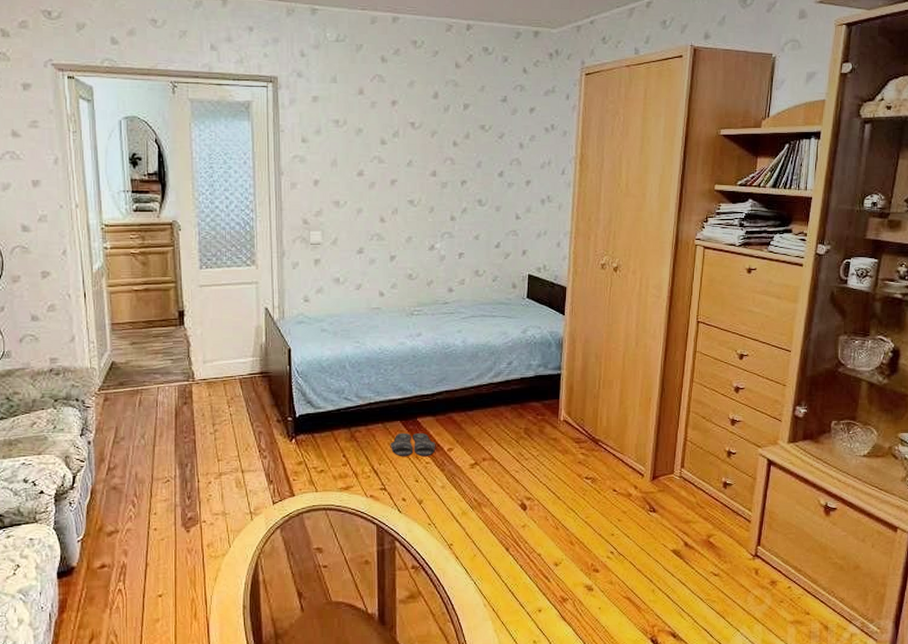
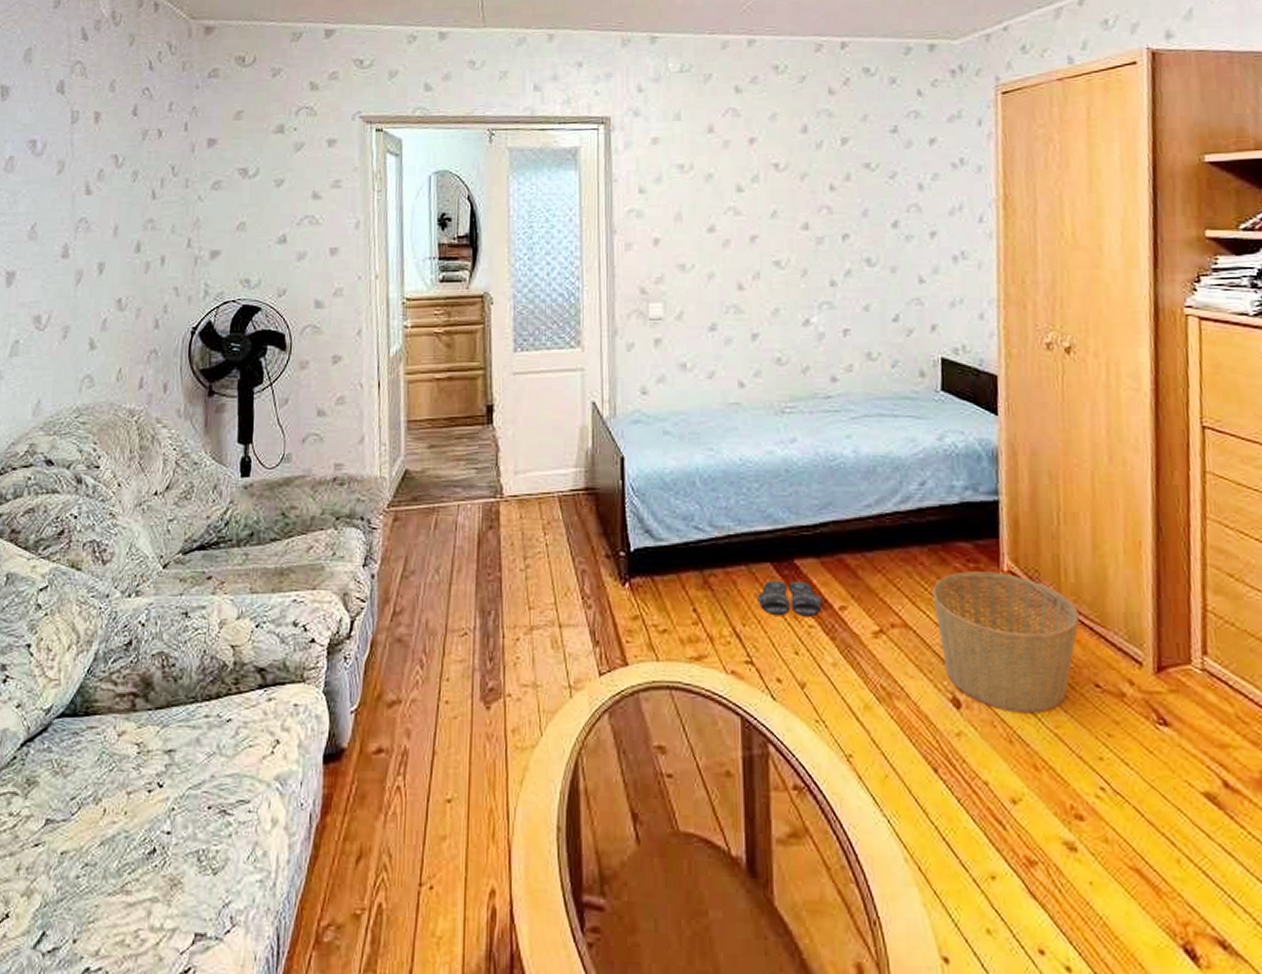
basket: none [512,421,607,511] -> present [932,571,1079,714]

